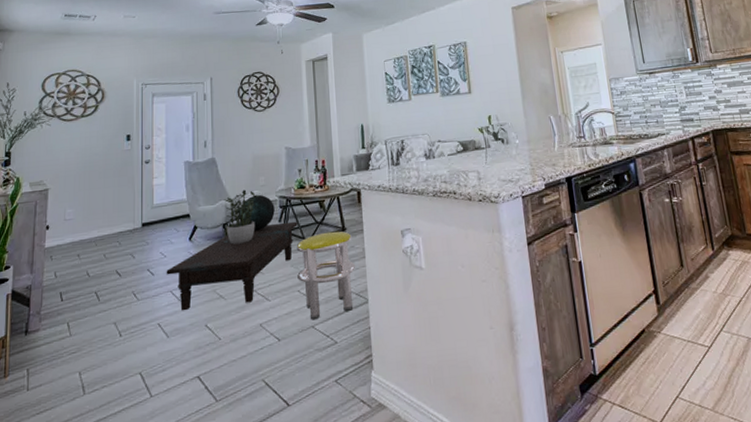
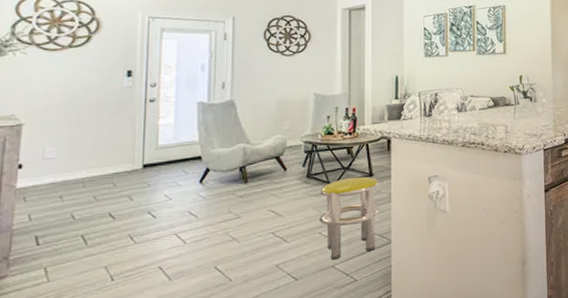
coffee table: present [166,221,298,311] -> none [171,166,323,254]
potted plant: present [224,189,259,245] -> none [242,133,283,188]
decorative orb: present [240,194,275,231] -> none [260,139,299,174]

